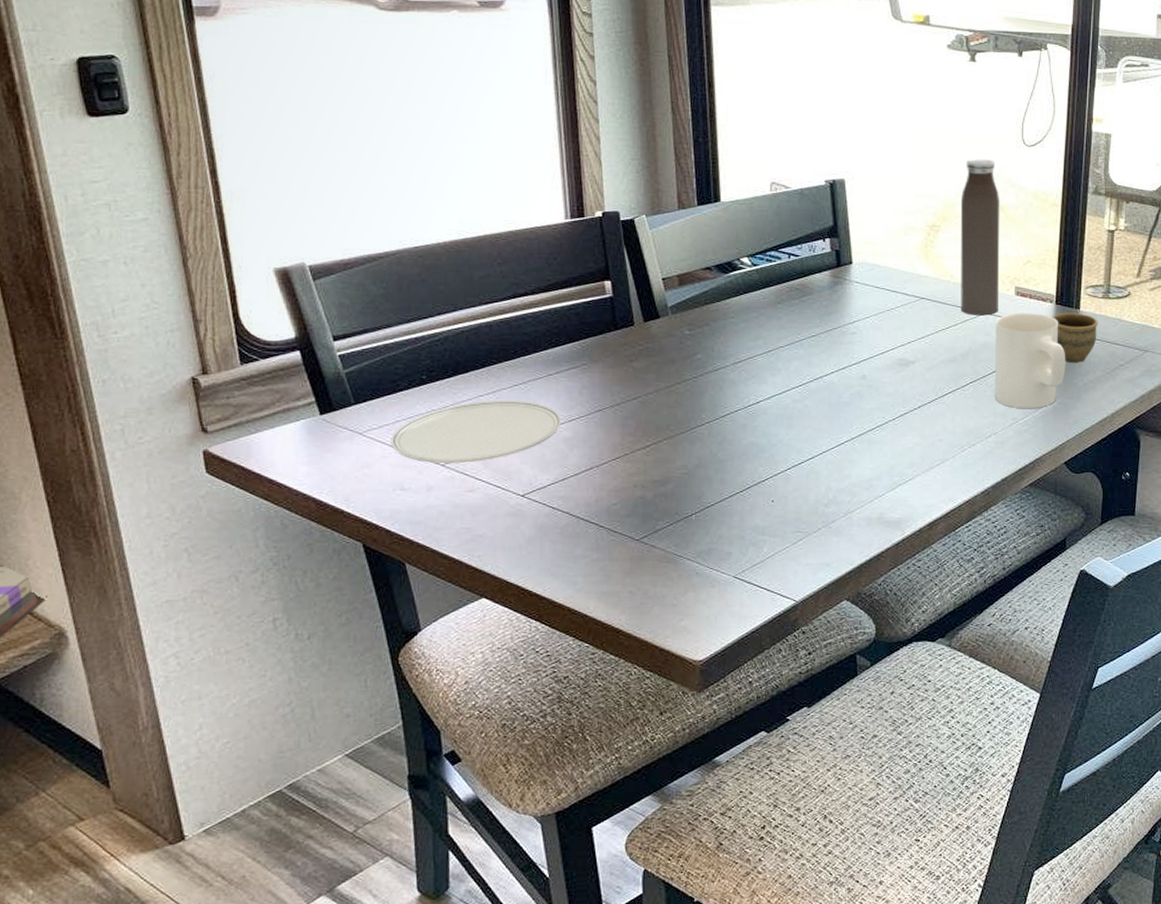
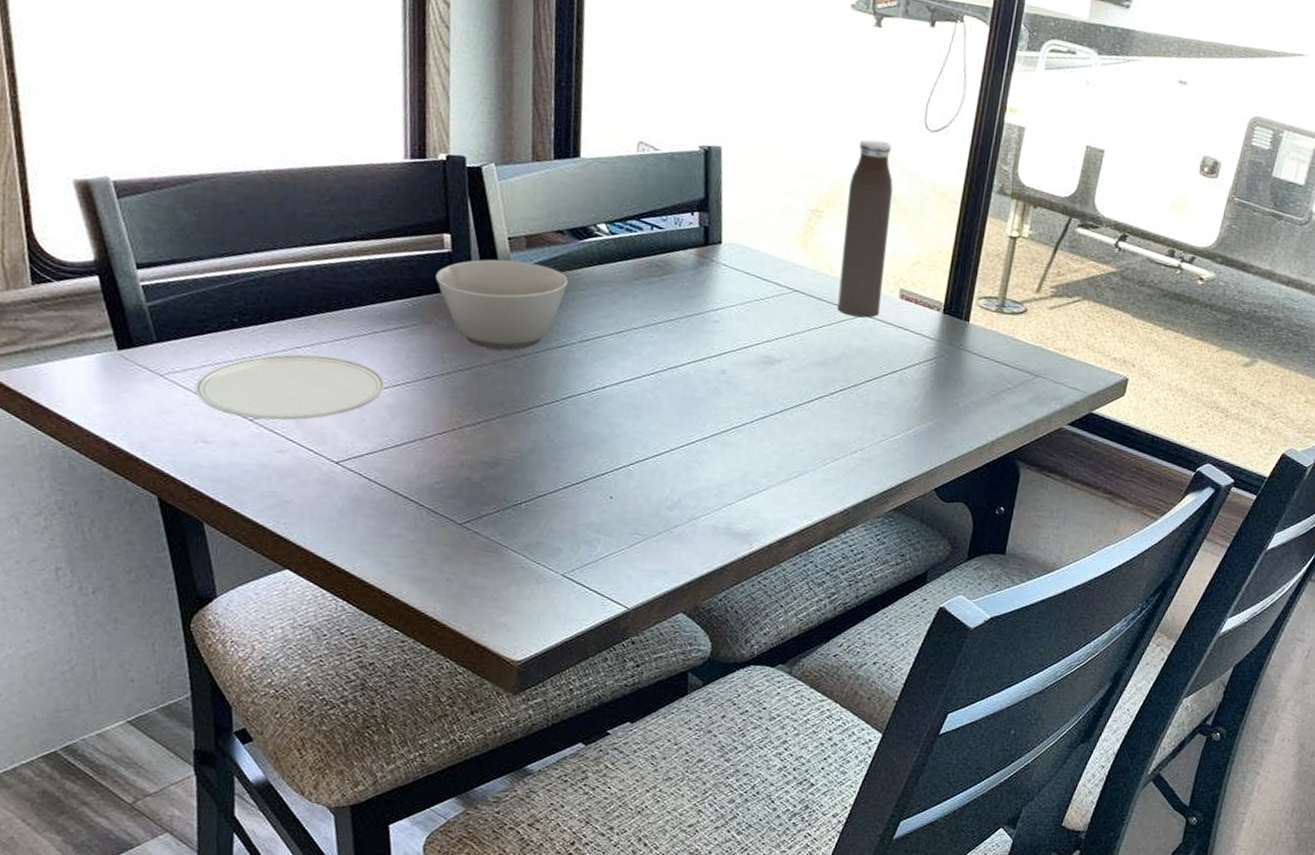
bowl: none [600,298,718,379] -> present [435,259,568,351]
cup: present [995,313,1066,409] -> none [865,318,949,427]
cup: present [1052,312,1098,362] -> none [937,323,988,381]

